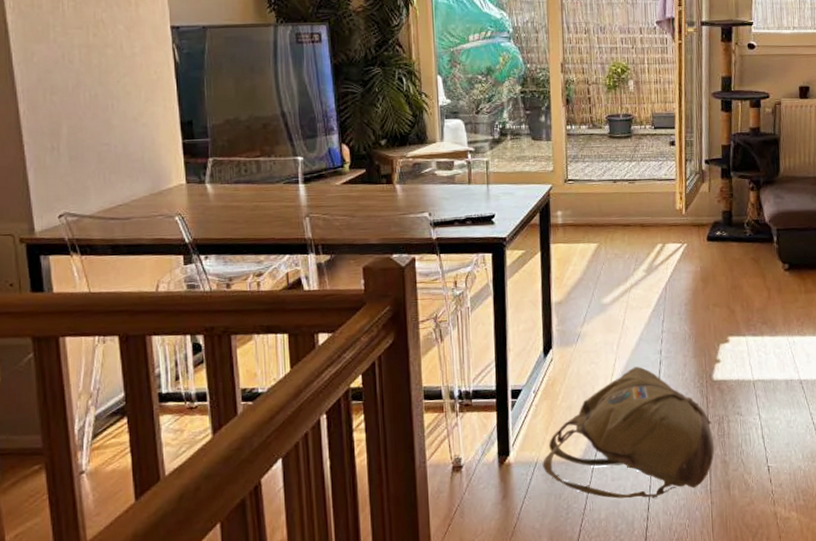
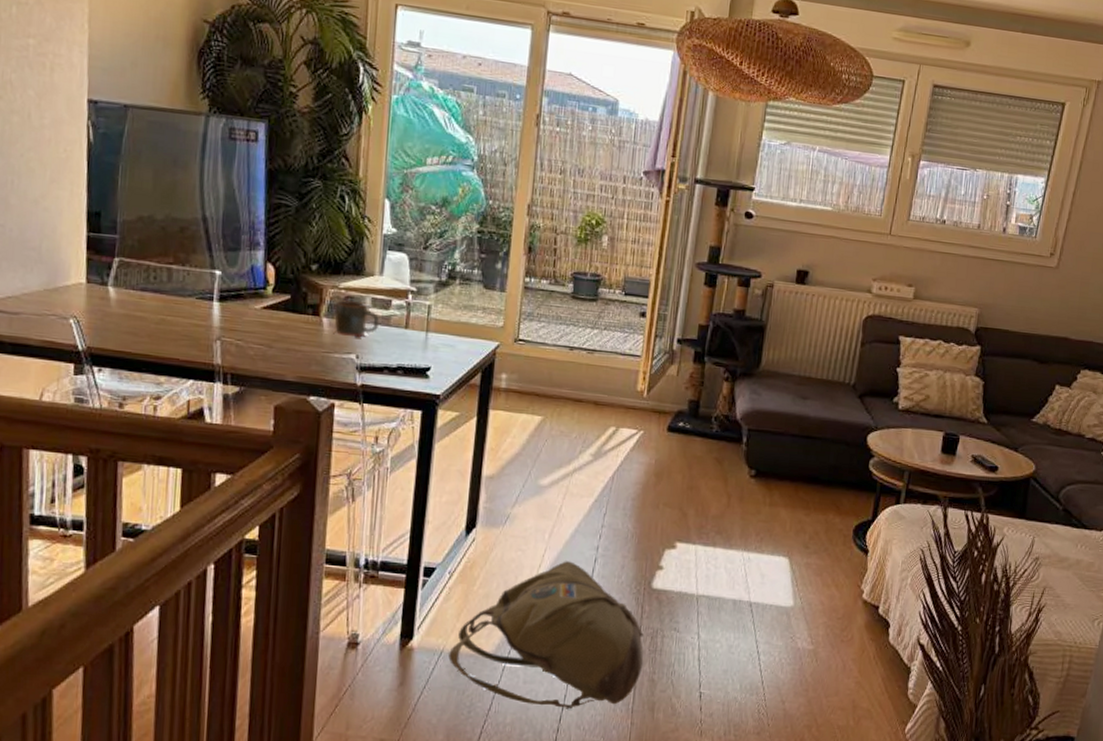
mug: none [405,165,446,198] -> present [333,300,380,337]

